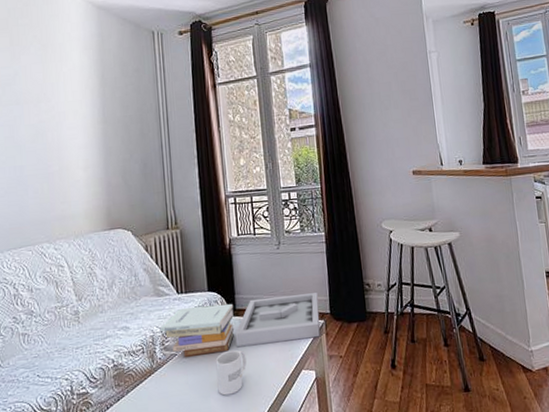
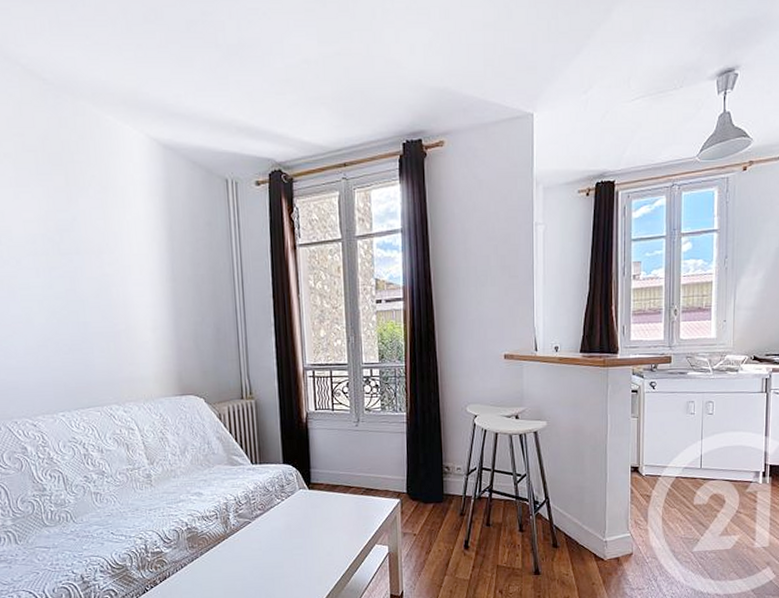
books: present [159,303,235,357] -> none [233,477,310,525]
mug: present [215,349,247,396] -> none [289,521,320,563]
decorative tray: present [235,293,320,347] -> none [309,471,396,519]

